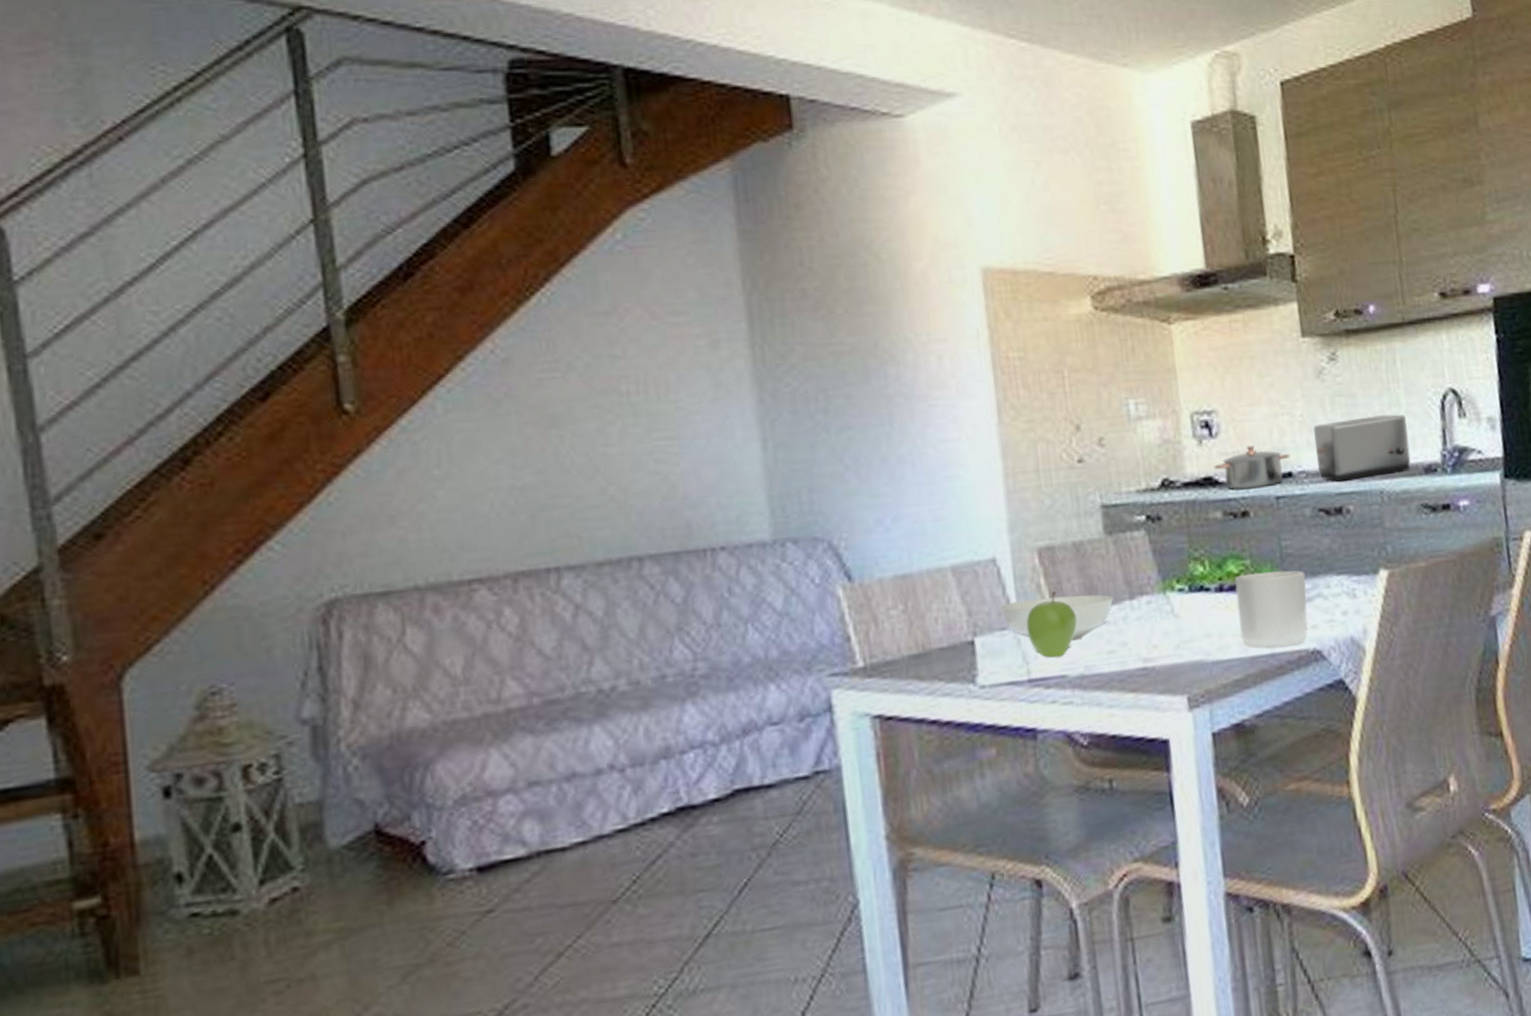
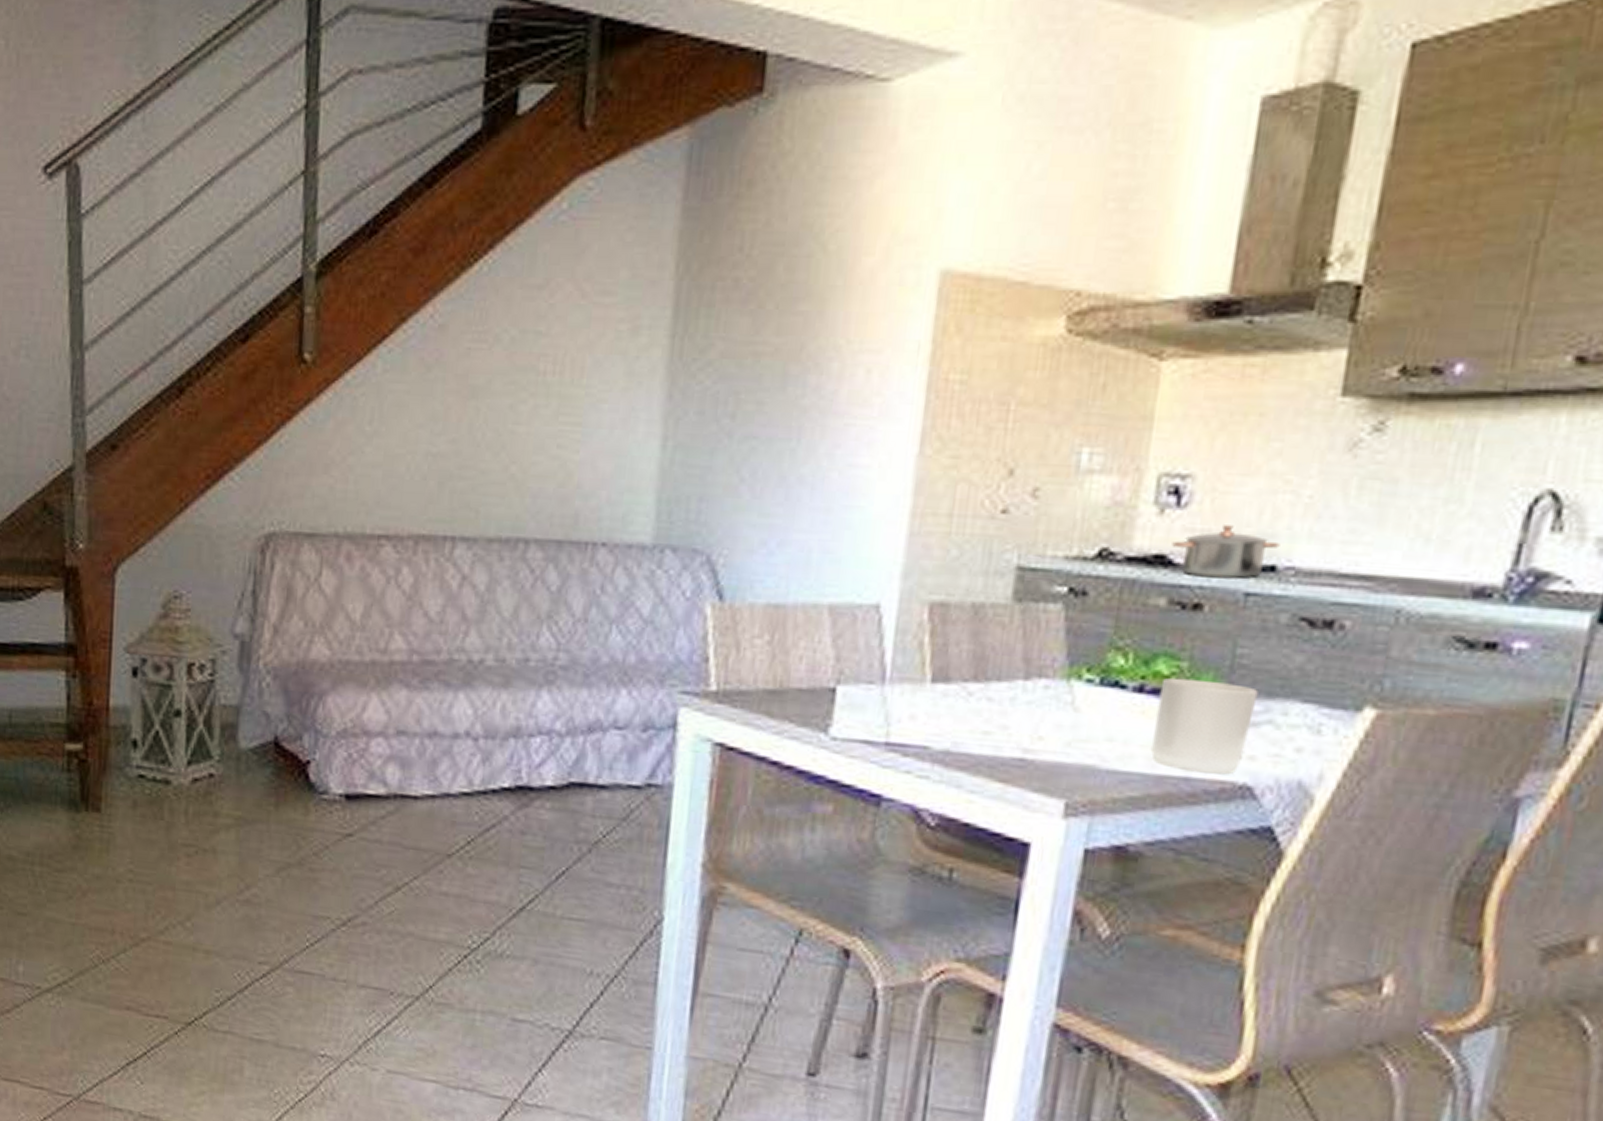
bowl: present [1000,594,1114,641] -> none [872,655,1006,712]
fruit: present [1026,590,1078,659] -> none [895,652,957,727]
toaster: present [1313,414,1411,481] -> none [1313,510,1466,589]

